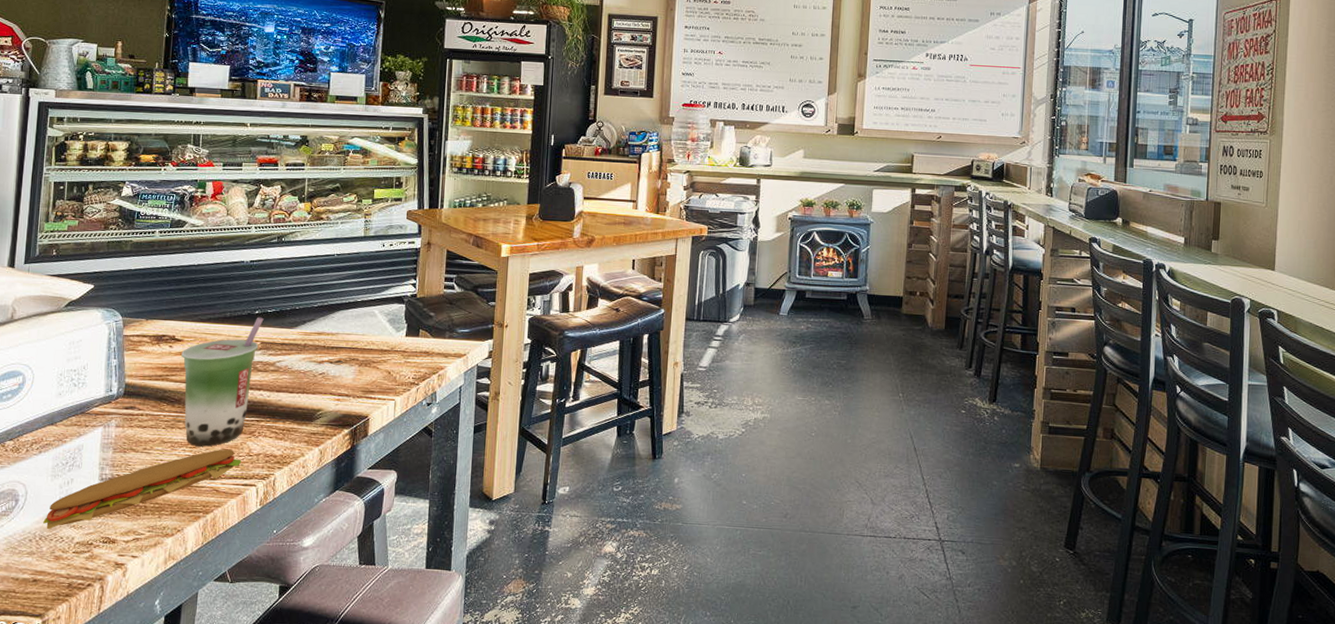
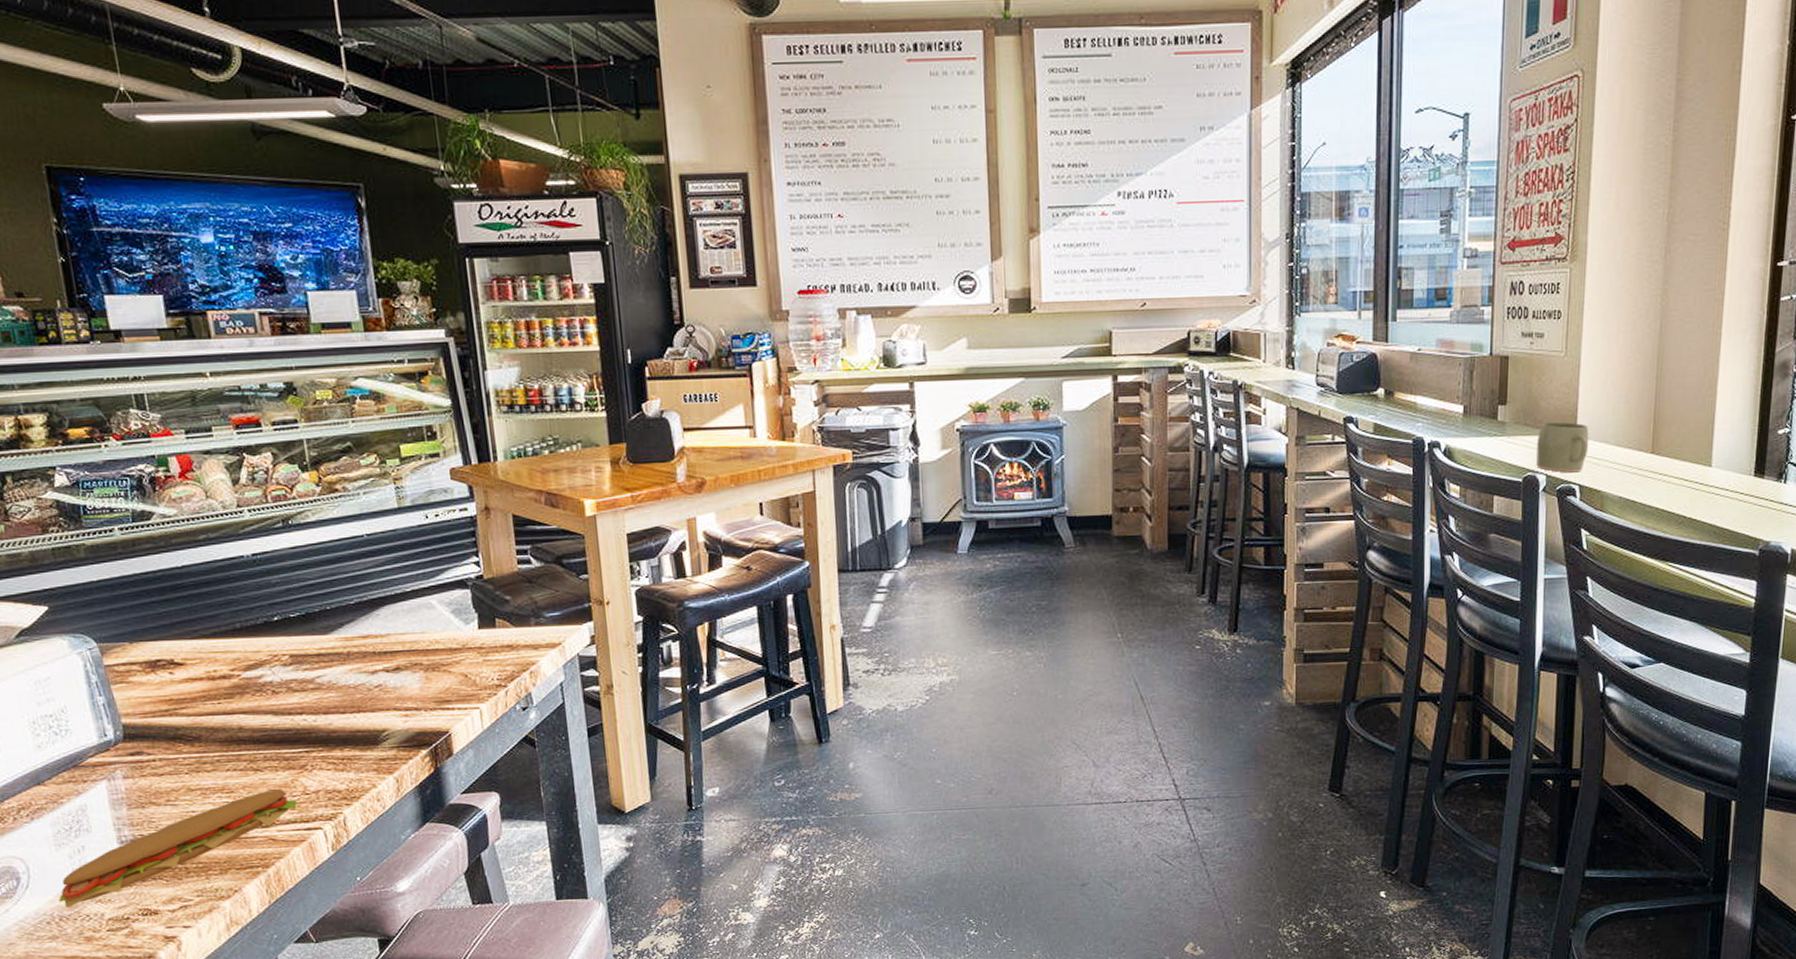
beverage cup: present [181,317,264,447] -> none [187,624,292,790]
mug: none [1242,257,1285,300] -> present [1536,421,1589,473]

